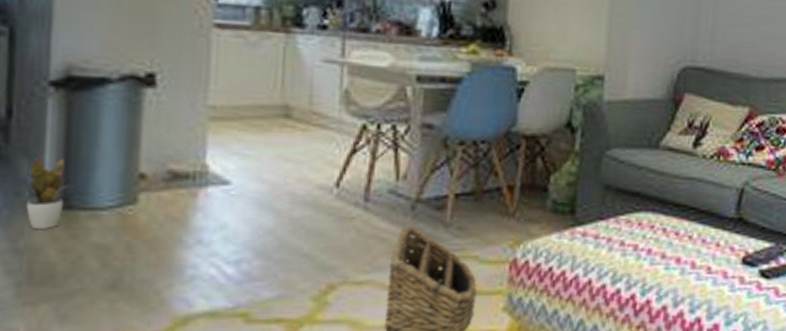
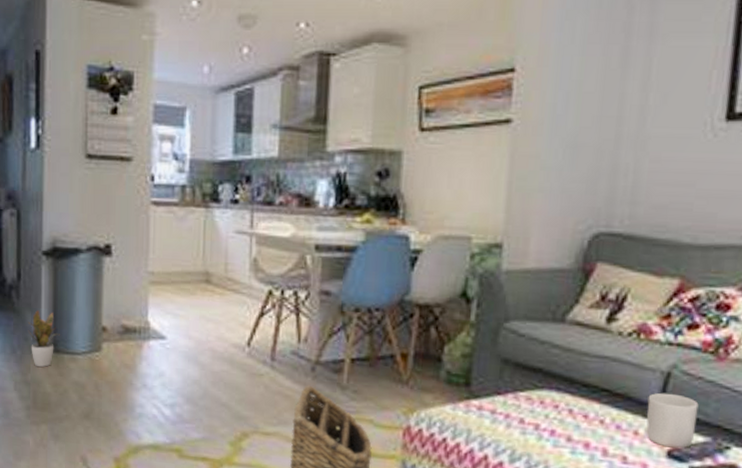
mug: none [725,207,765,255] -> present [646,392,699,449]

